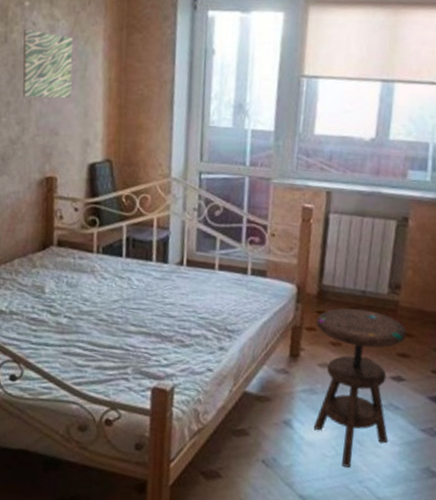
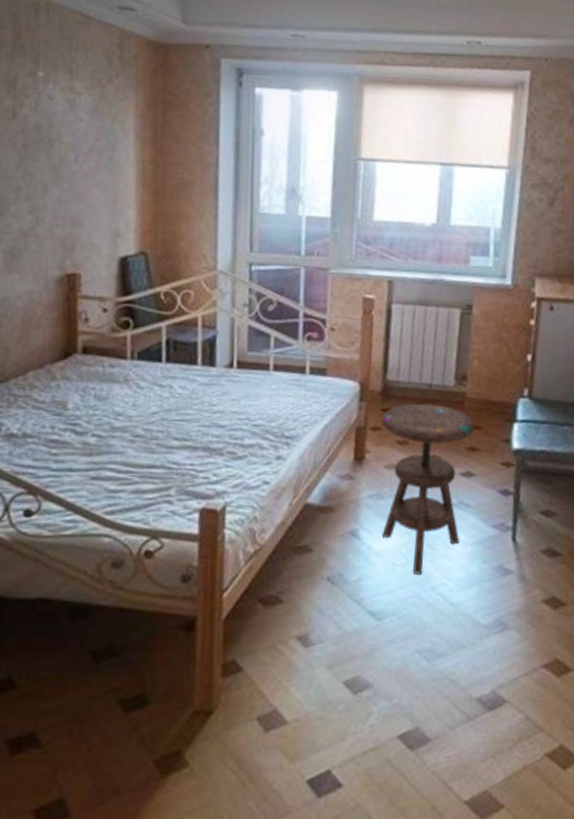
wall art: present [22,29,73,98] -> none [36,104,99,183]

